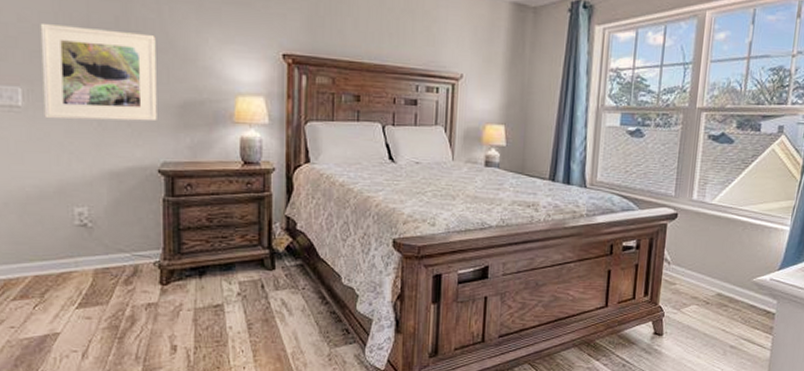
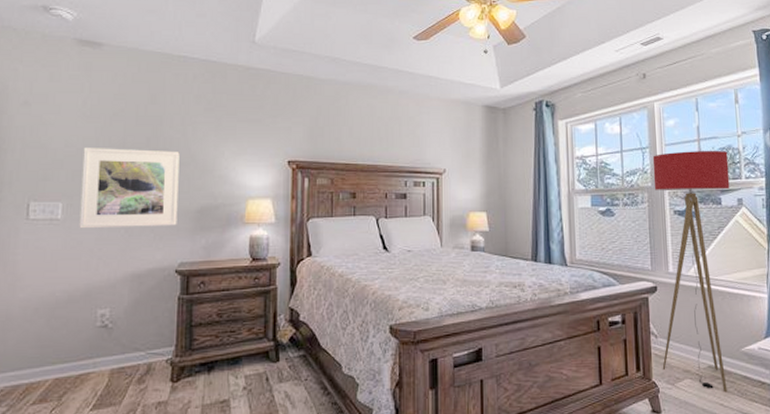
floor lamp: none [670,69,778,319] -> present [652,150,730,393]

